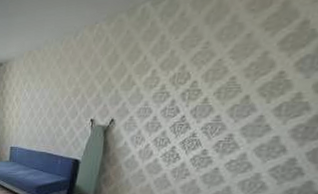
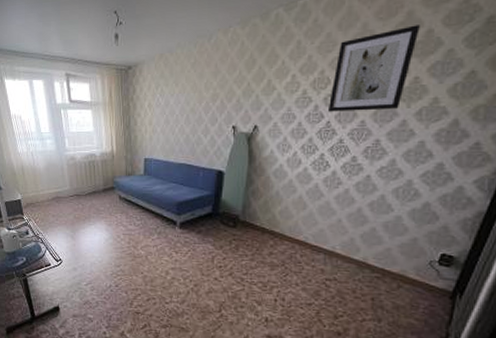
wall art: none [183,16,295,107] -> present [327,25,420,112]

